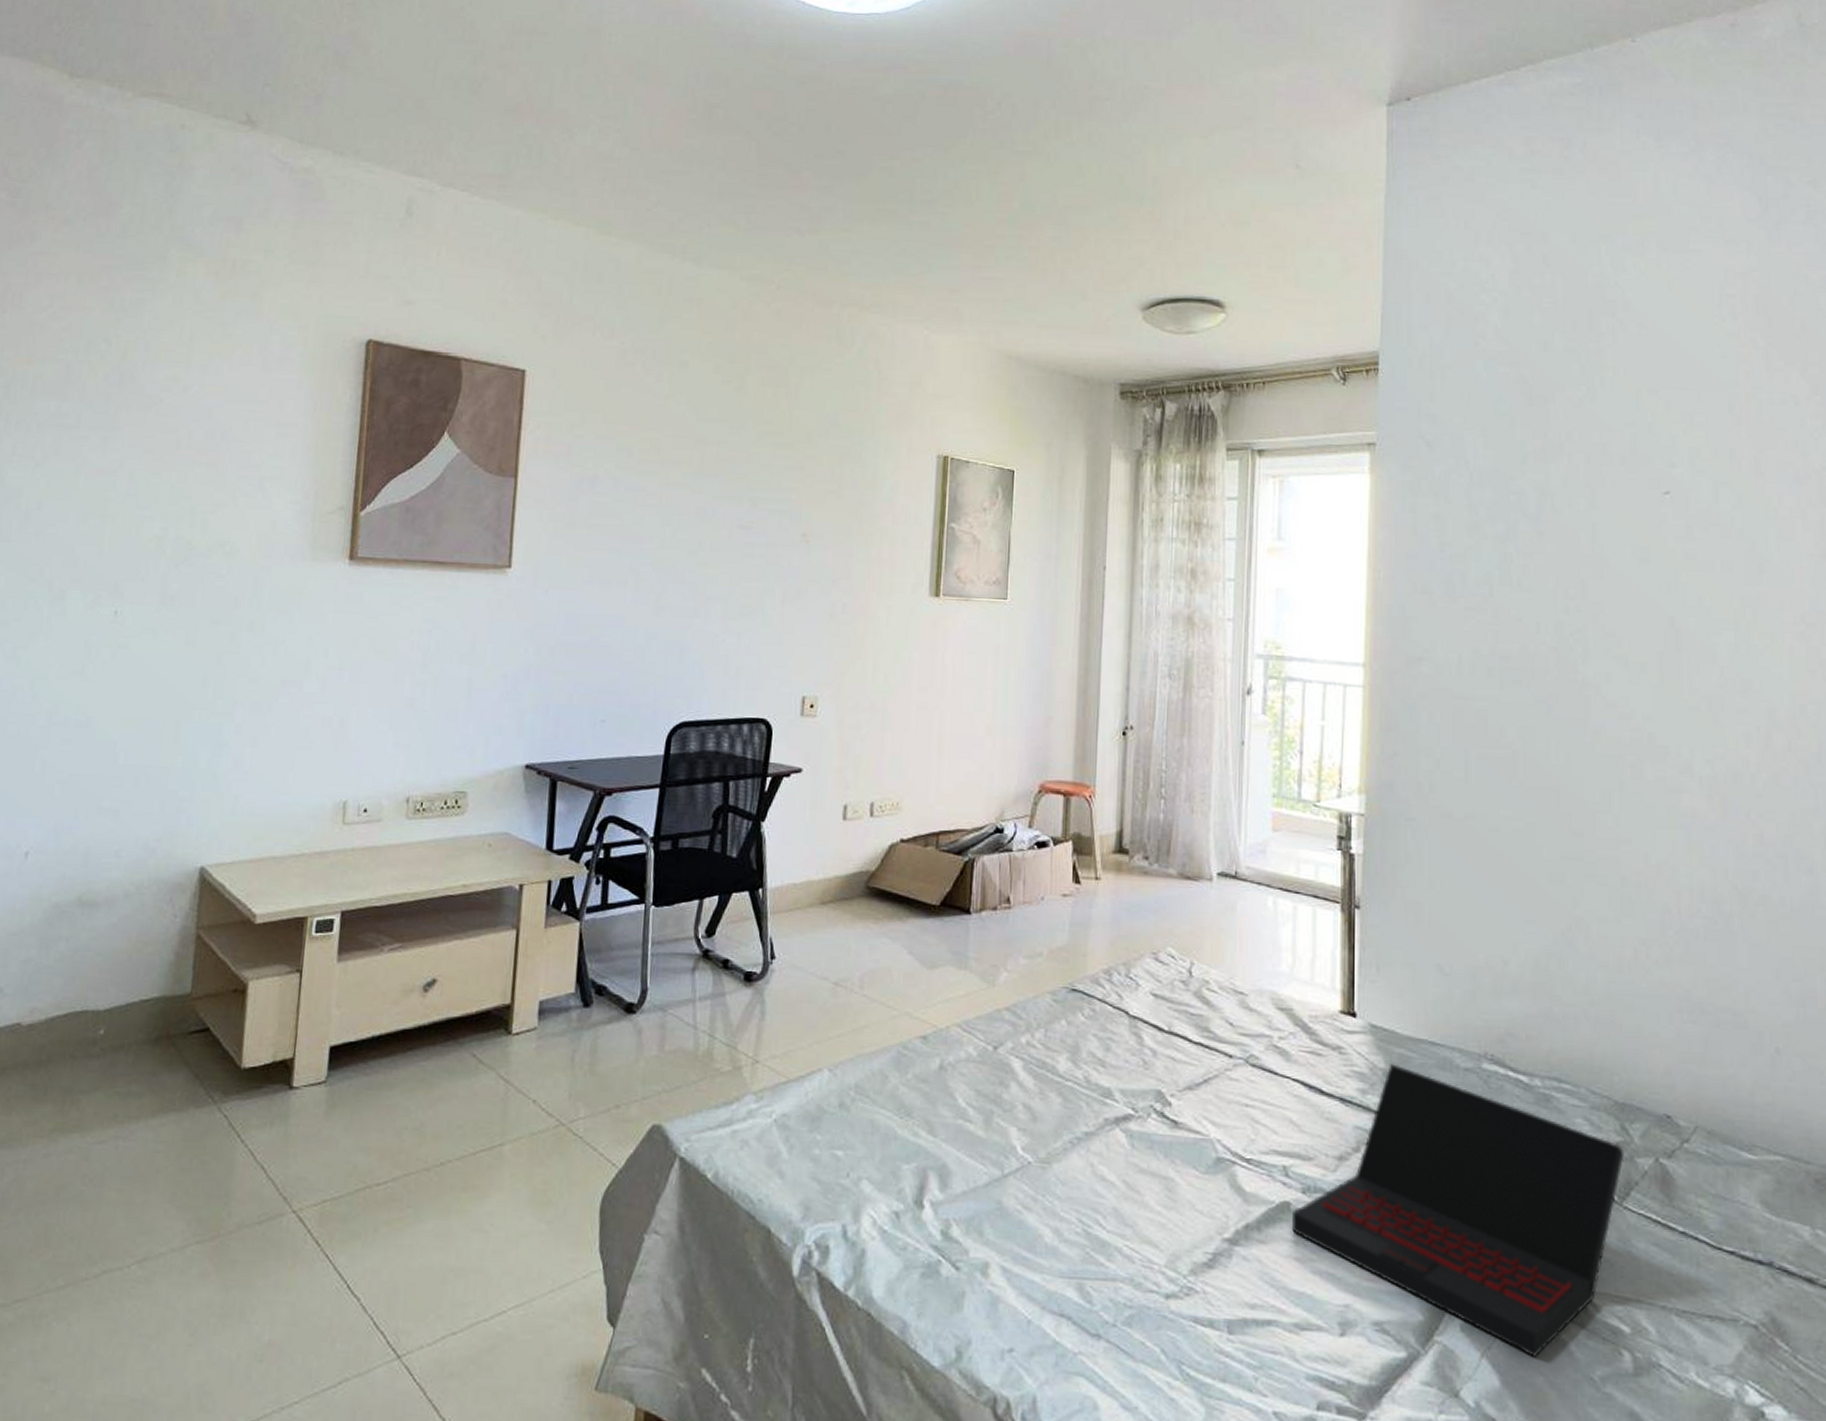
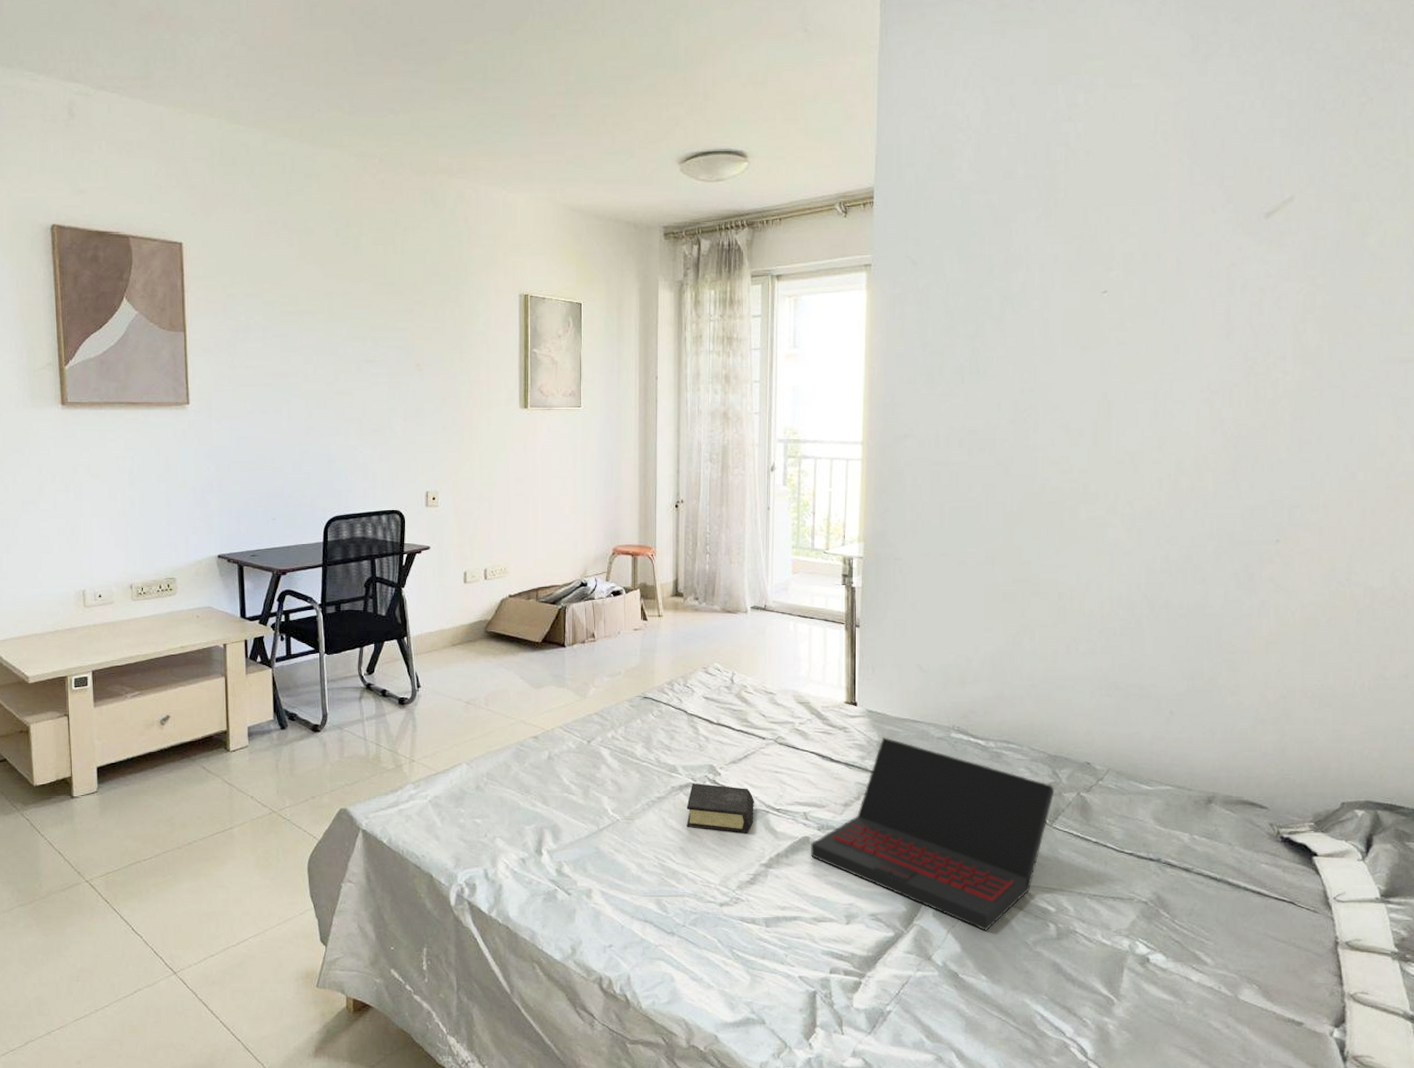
book: none [1122,1115,1216,1194] -> present [686,783,754,835]

